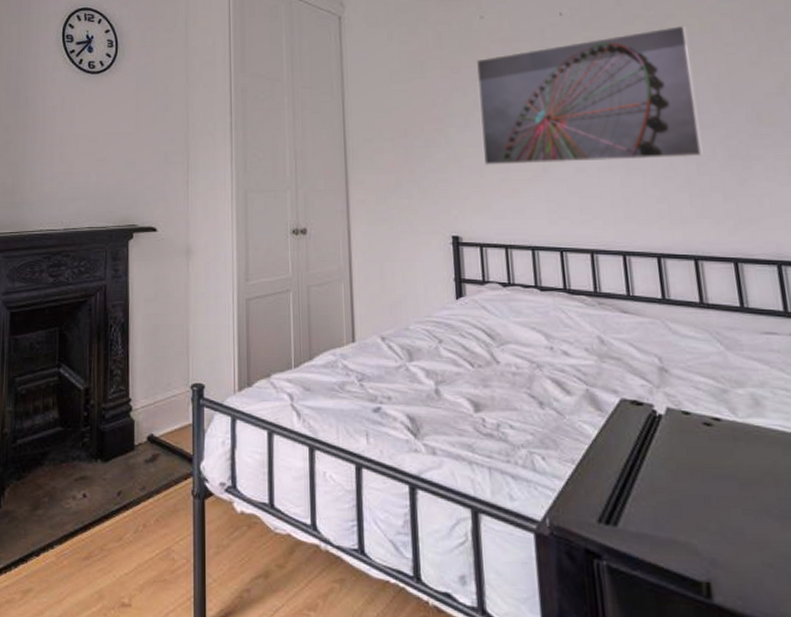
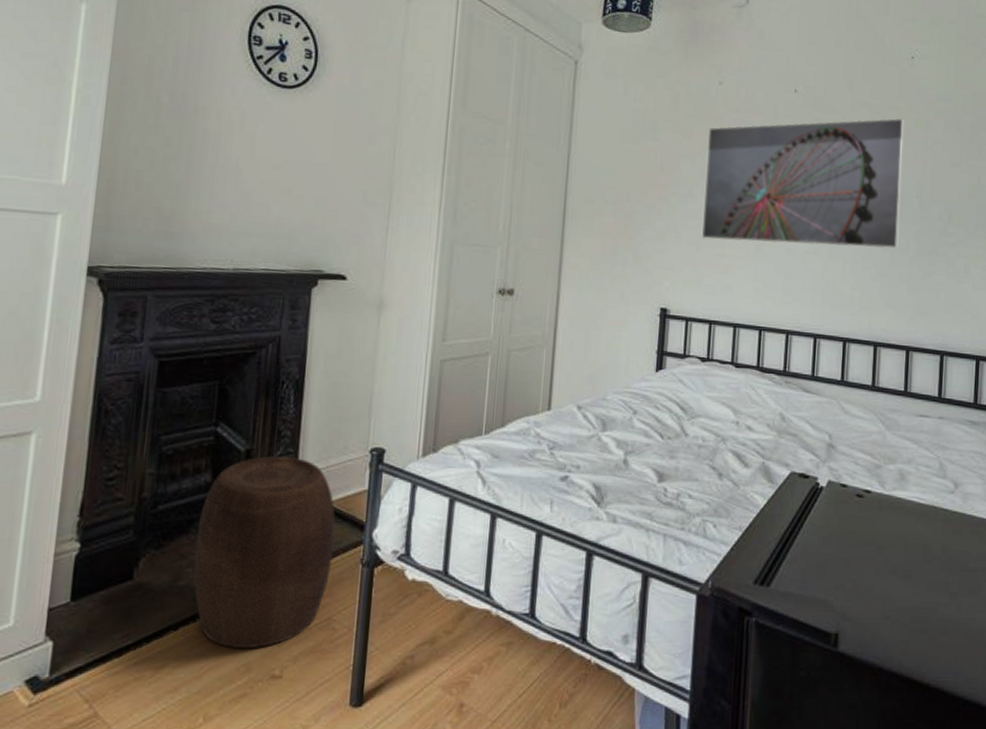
stool: none [49,394,167,577] -> present [193,456,336,649]

